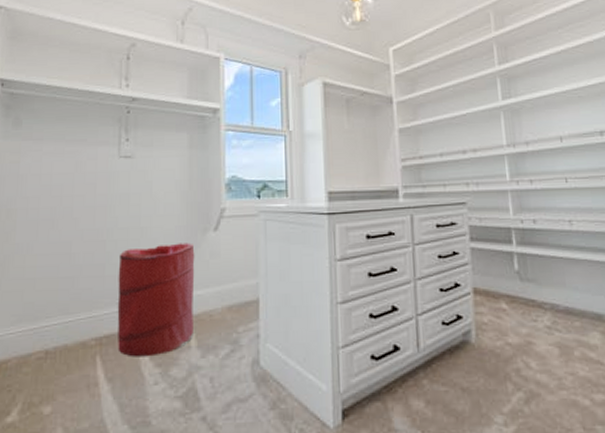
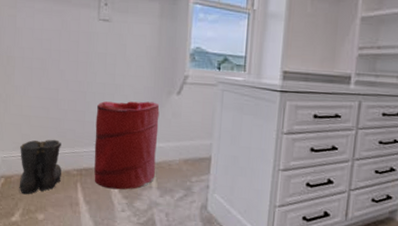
boots: none [17,303,75,383] -> present [19,139,61,195]

